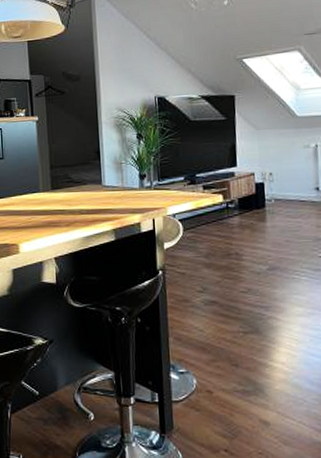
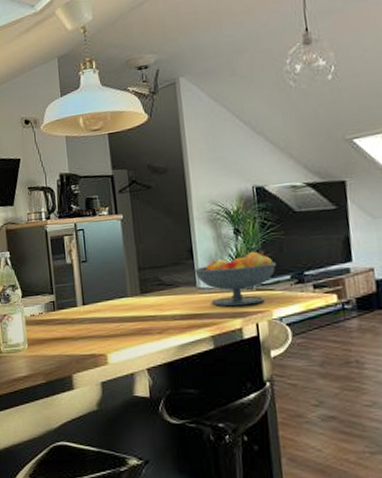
fruit bowl: none [100,154,172,204] -> present [194,251,276,307]

